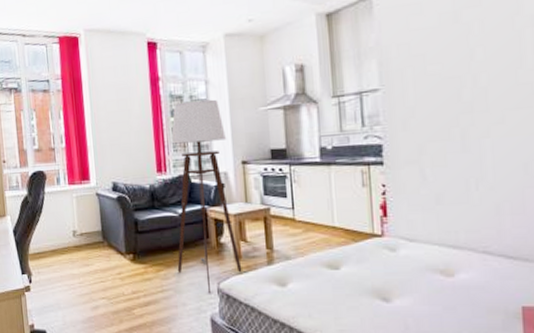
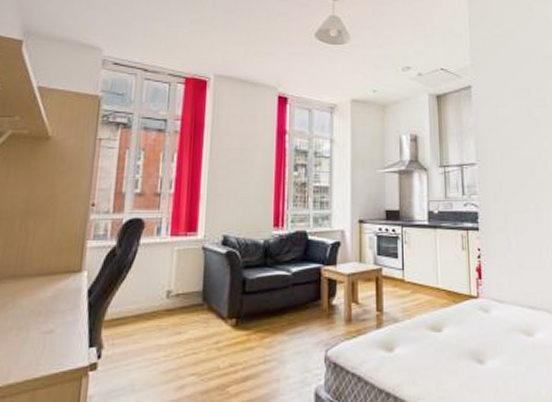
floor lamp: present [171,99,242,294] -> none [284,157,352,364]

